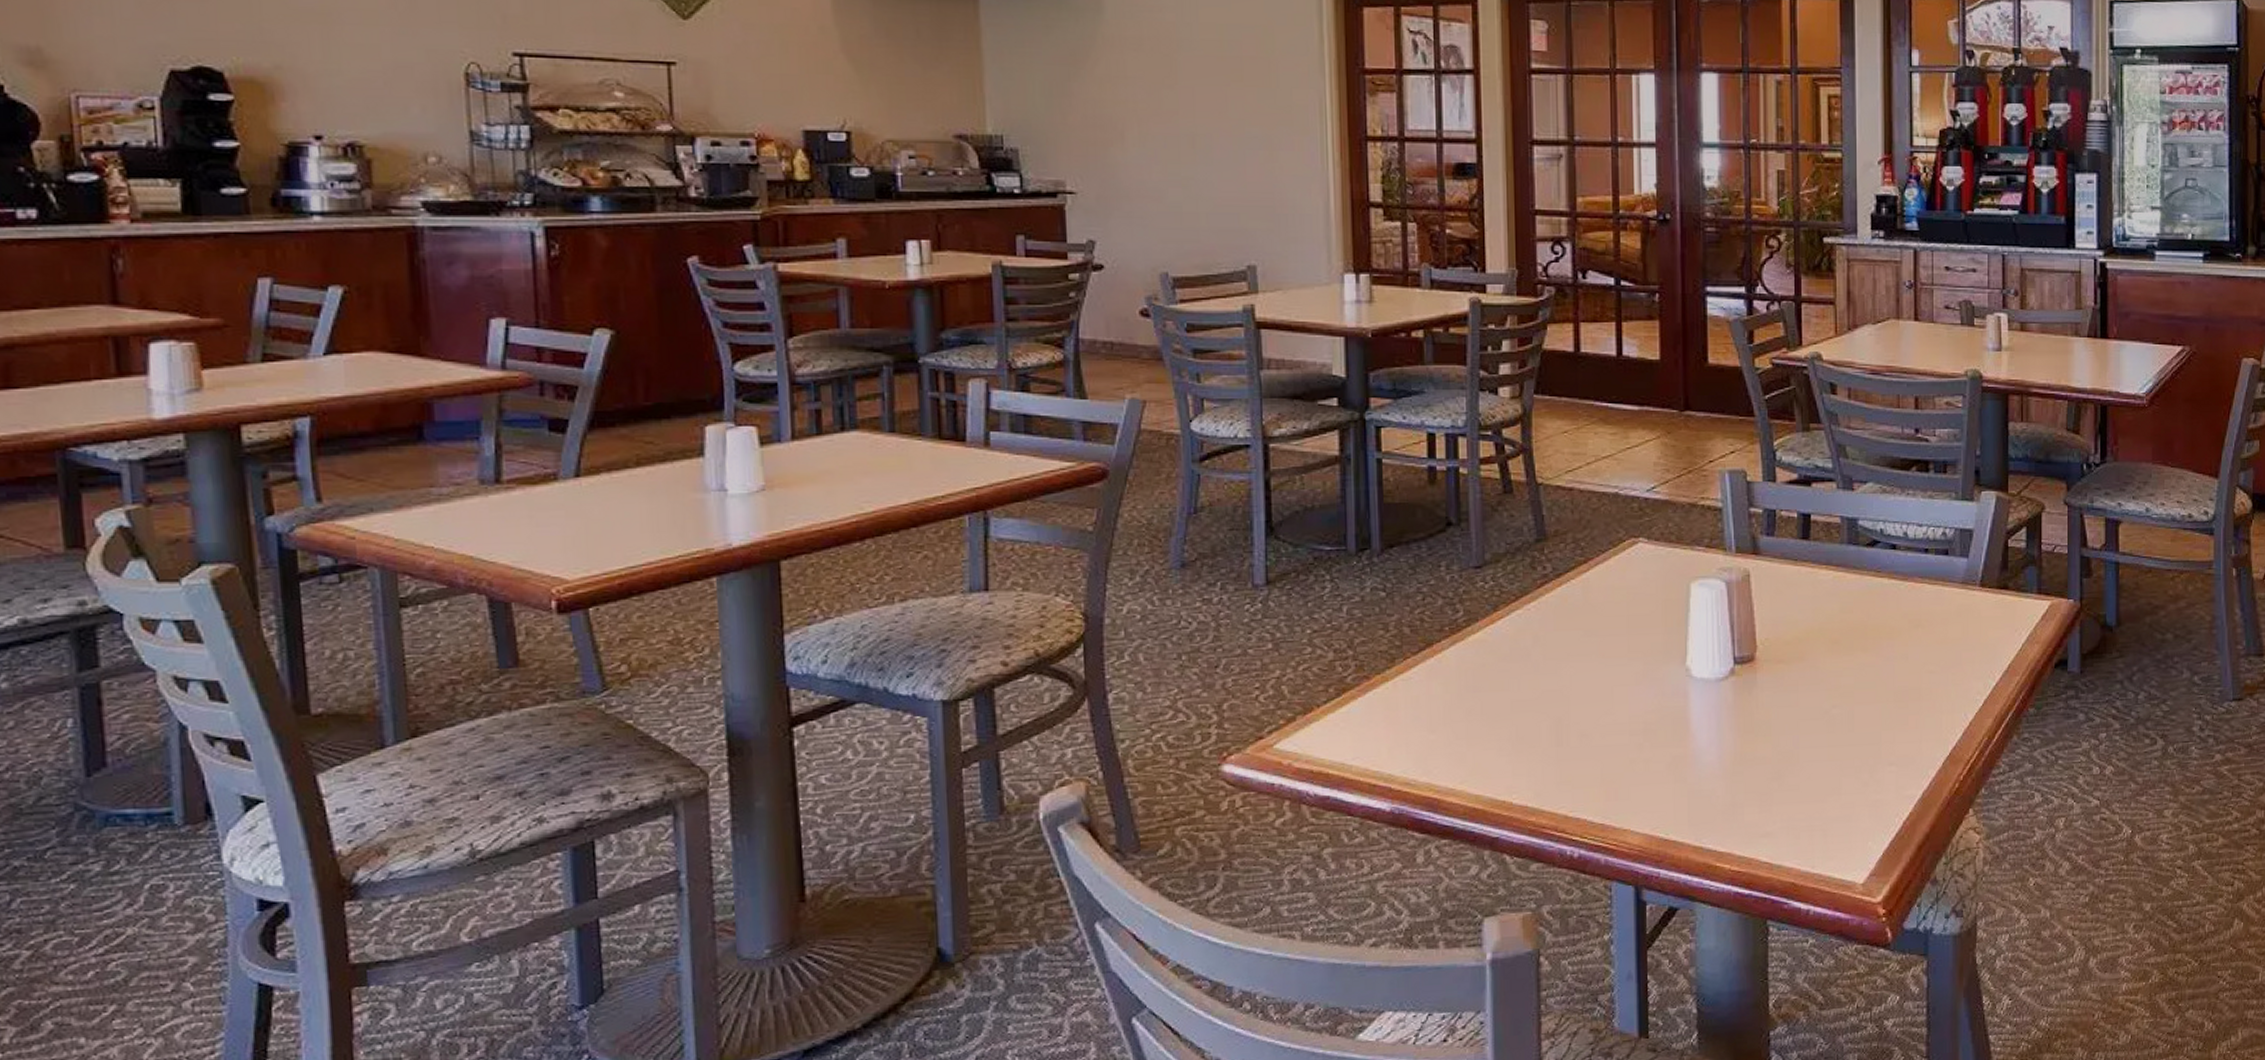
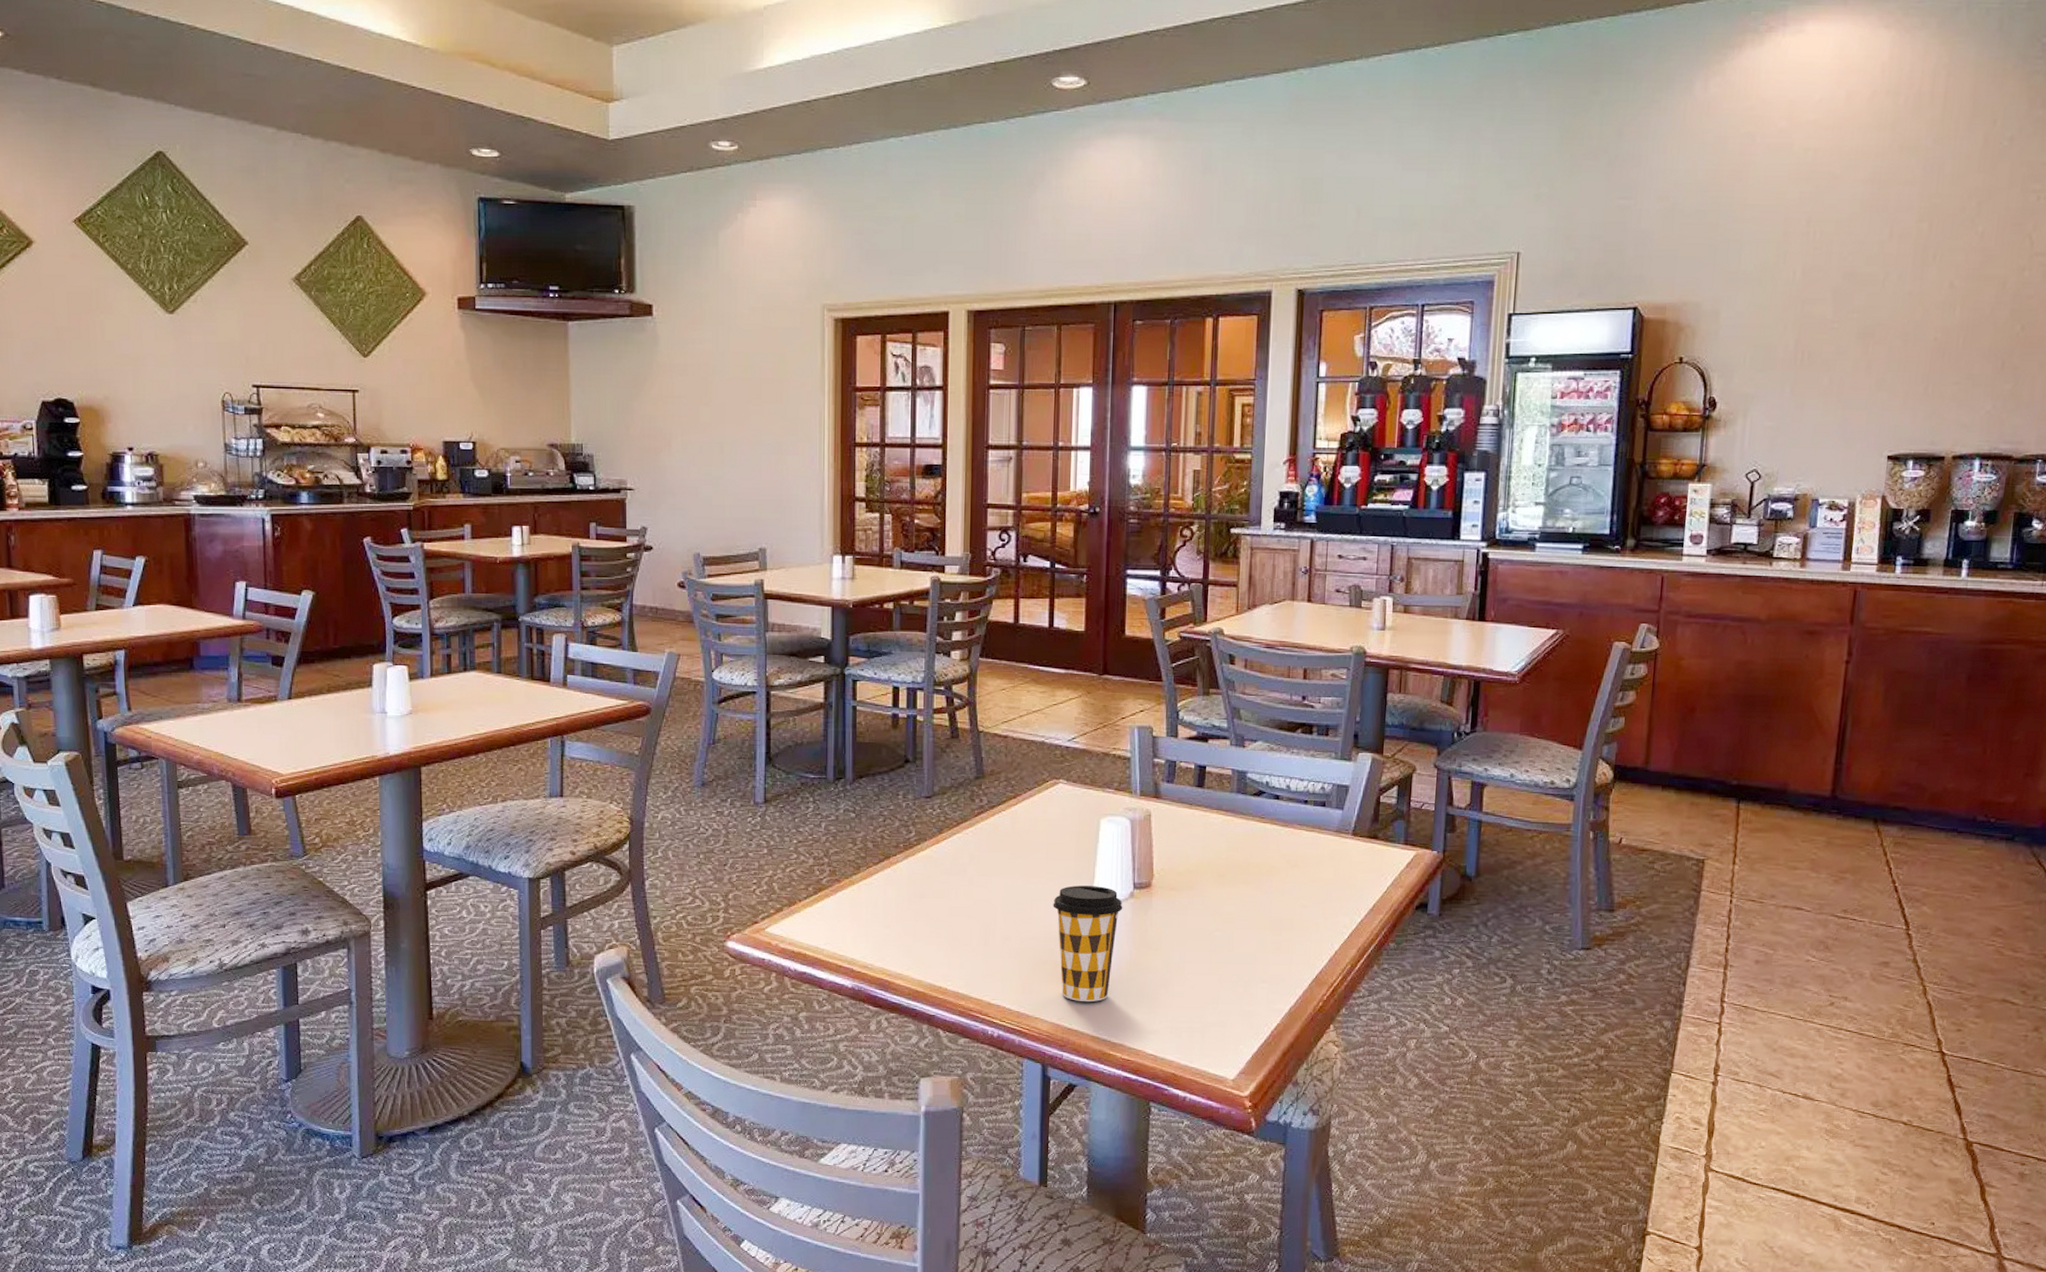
coffee cup: none [1638,663,1723,805] -> present [1053,885,1123,1002]

